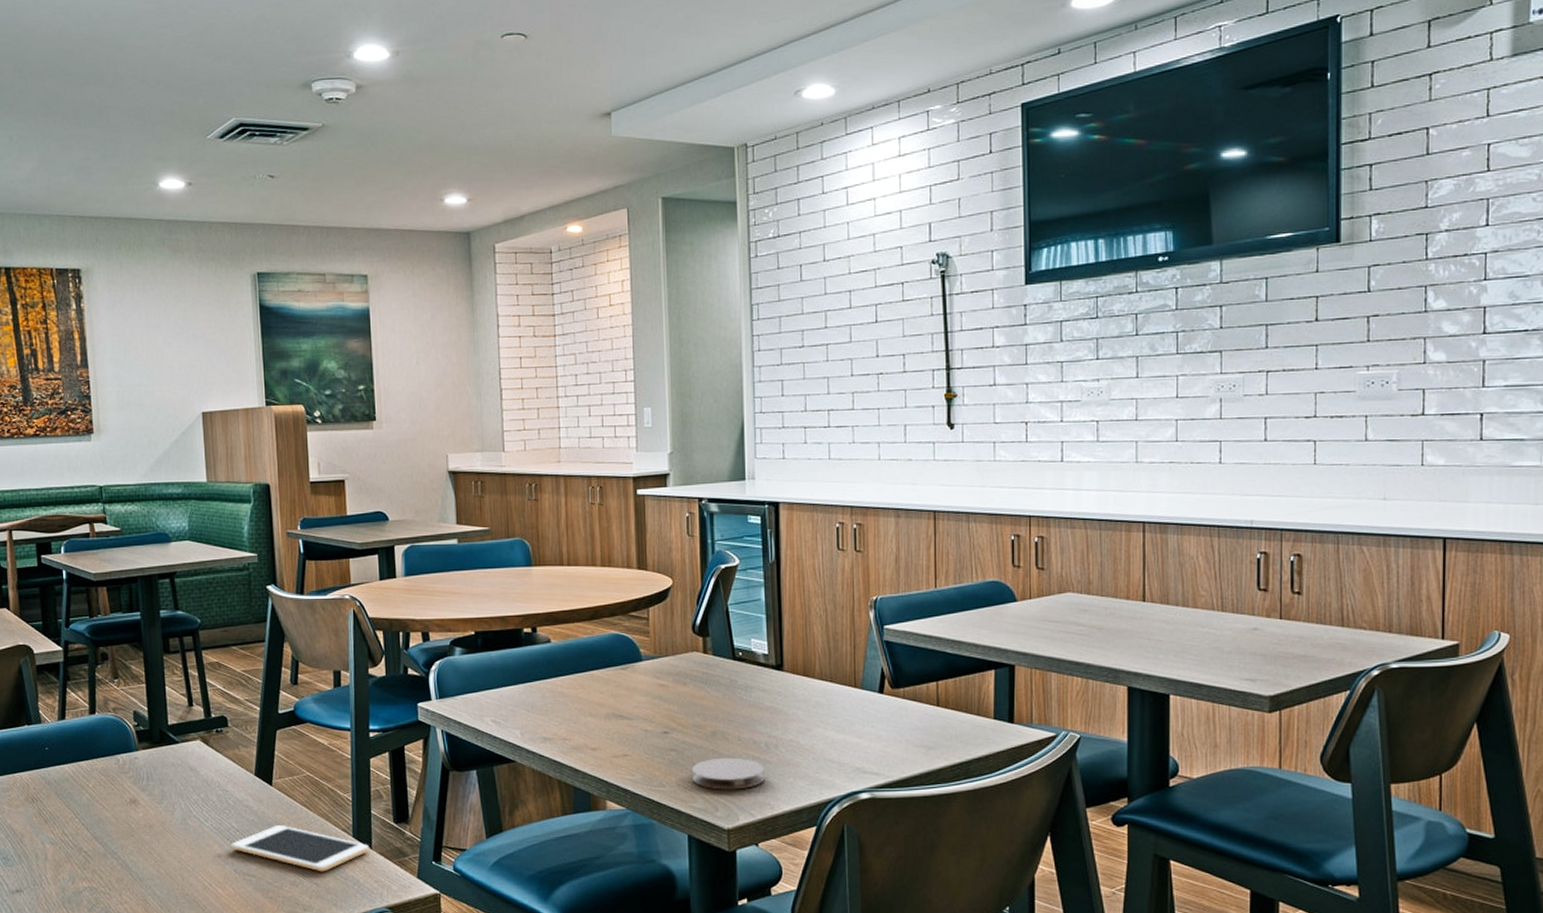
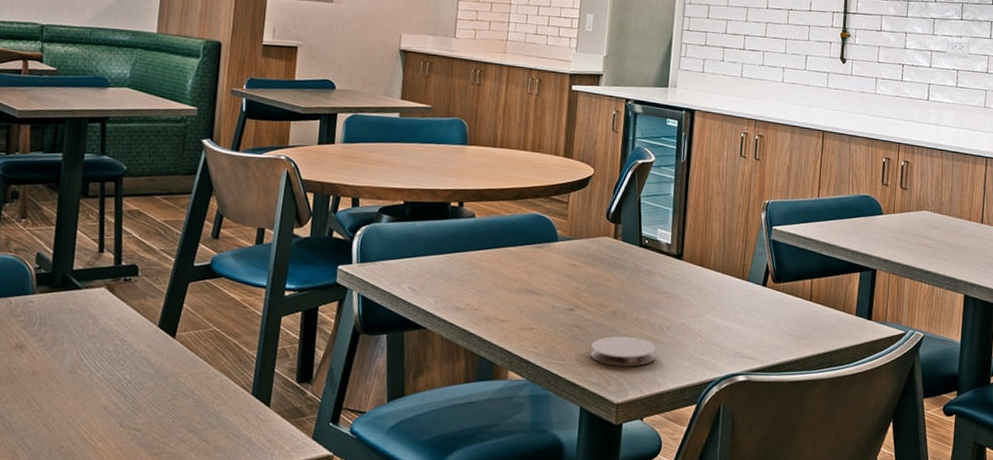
cell phone: present [231,824,369,872] -> none [119,378,267,429]

